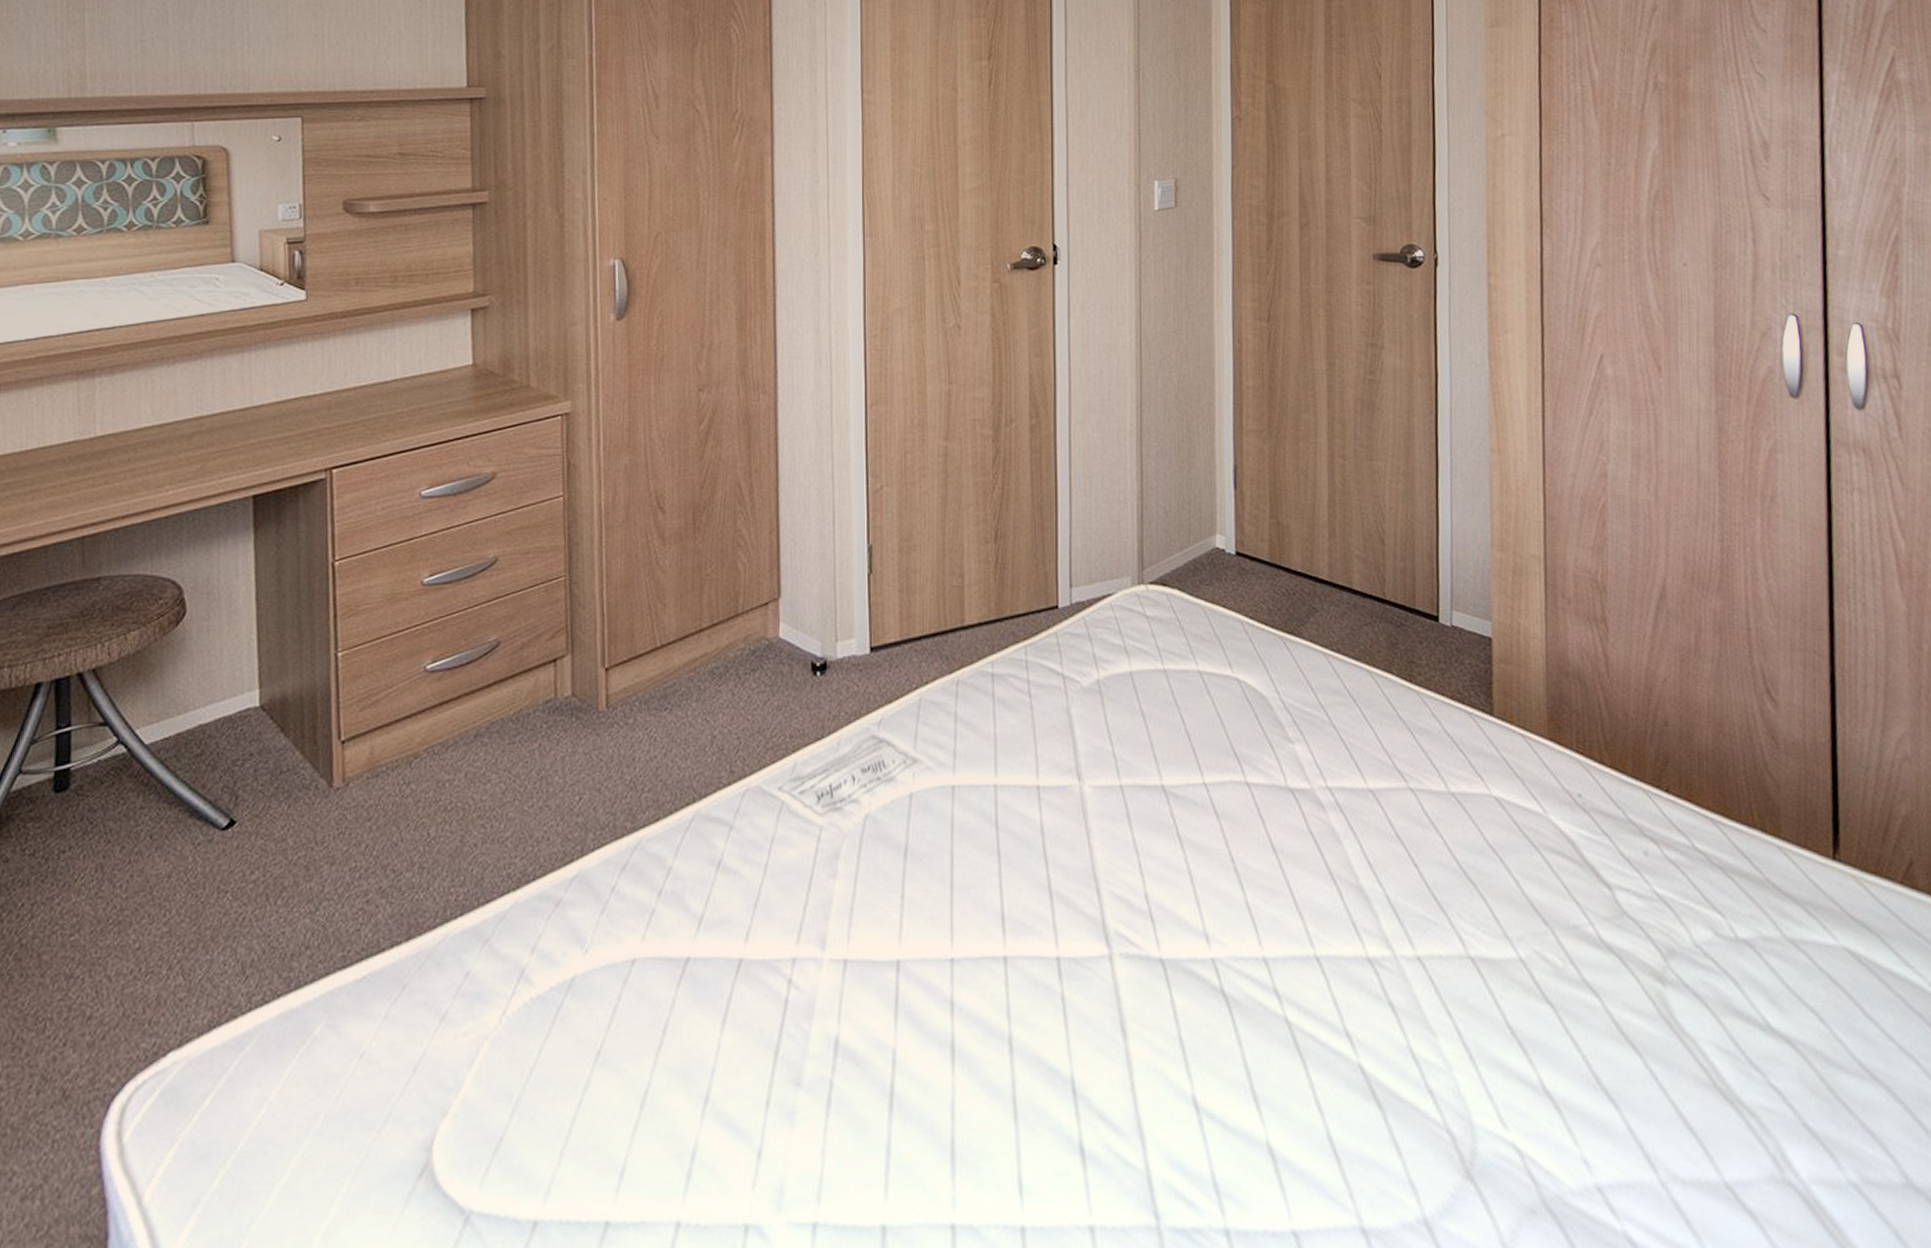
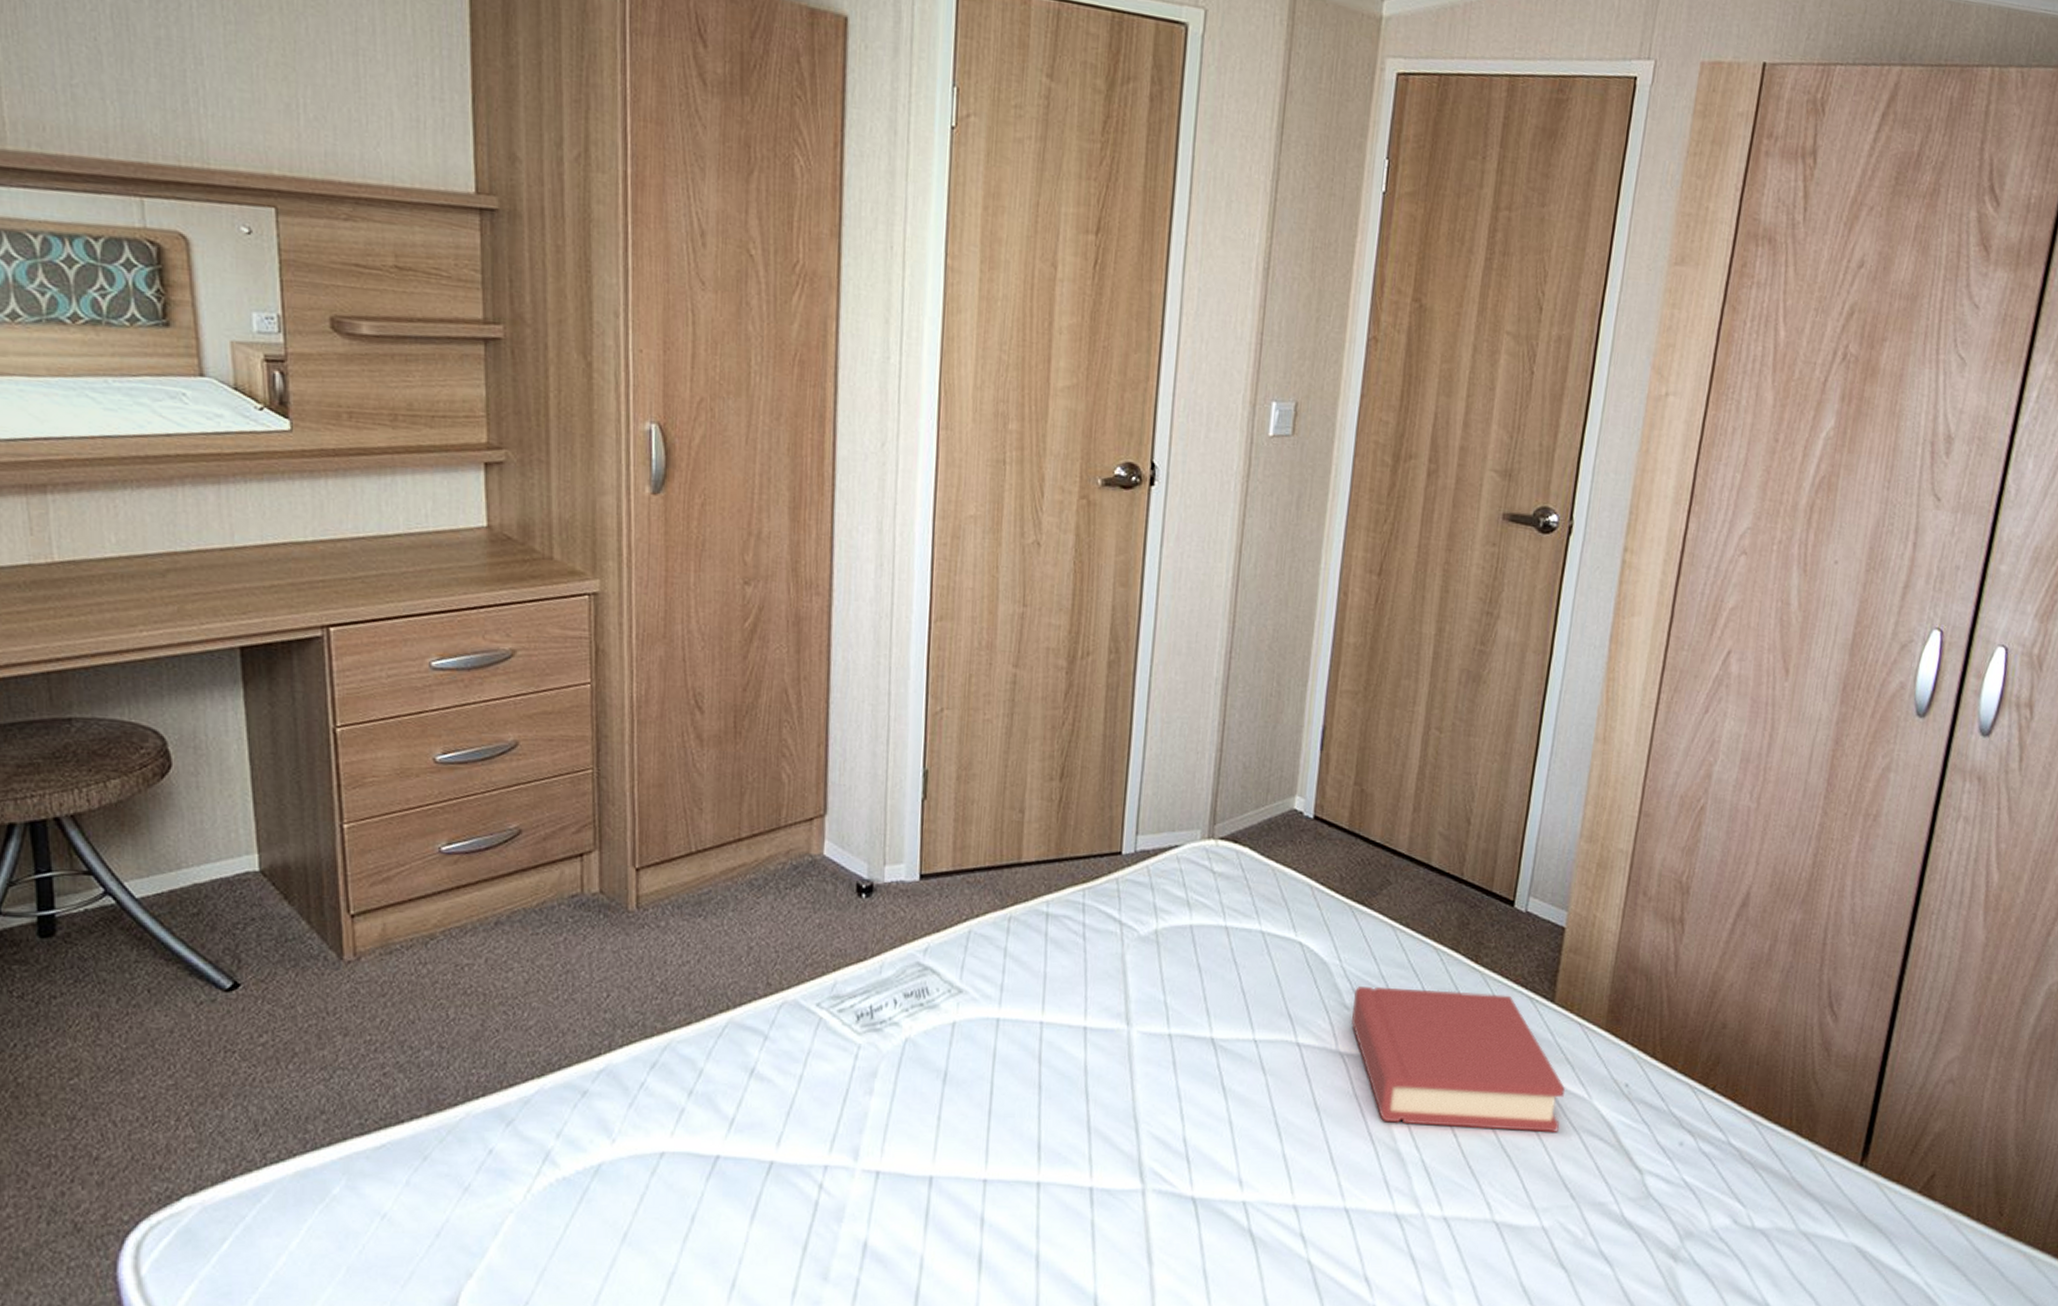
hardback book: none [1296,712,1520,859] -> present [1351,986,1566,1132]

